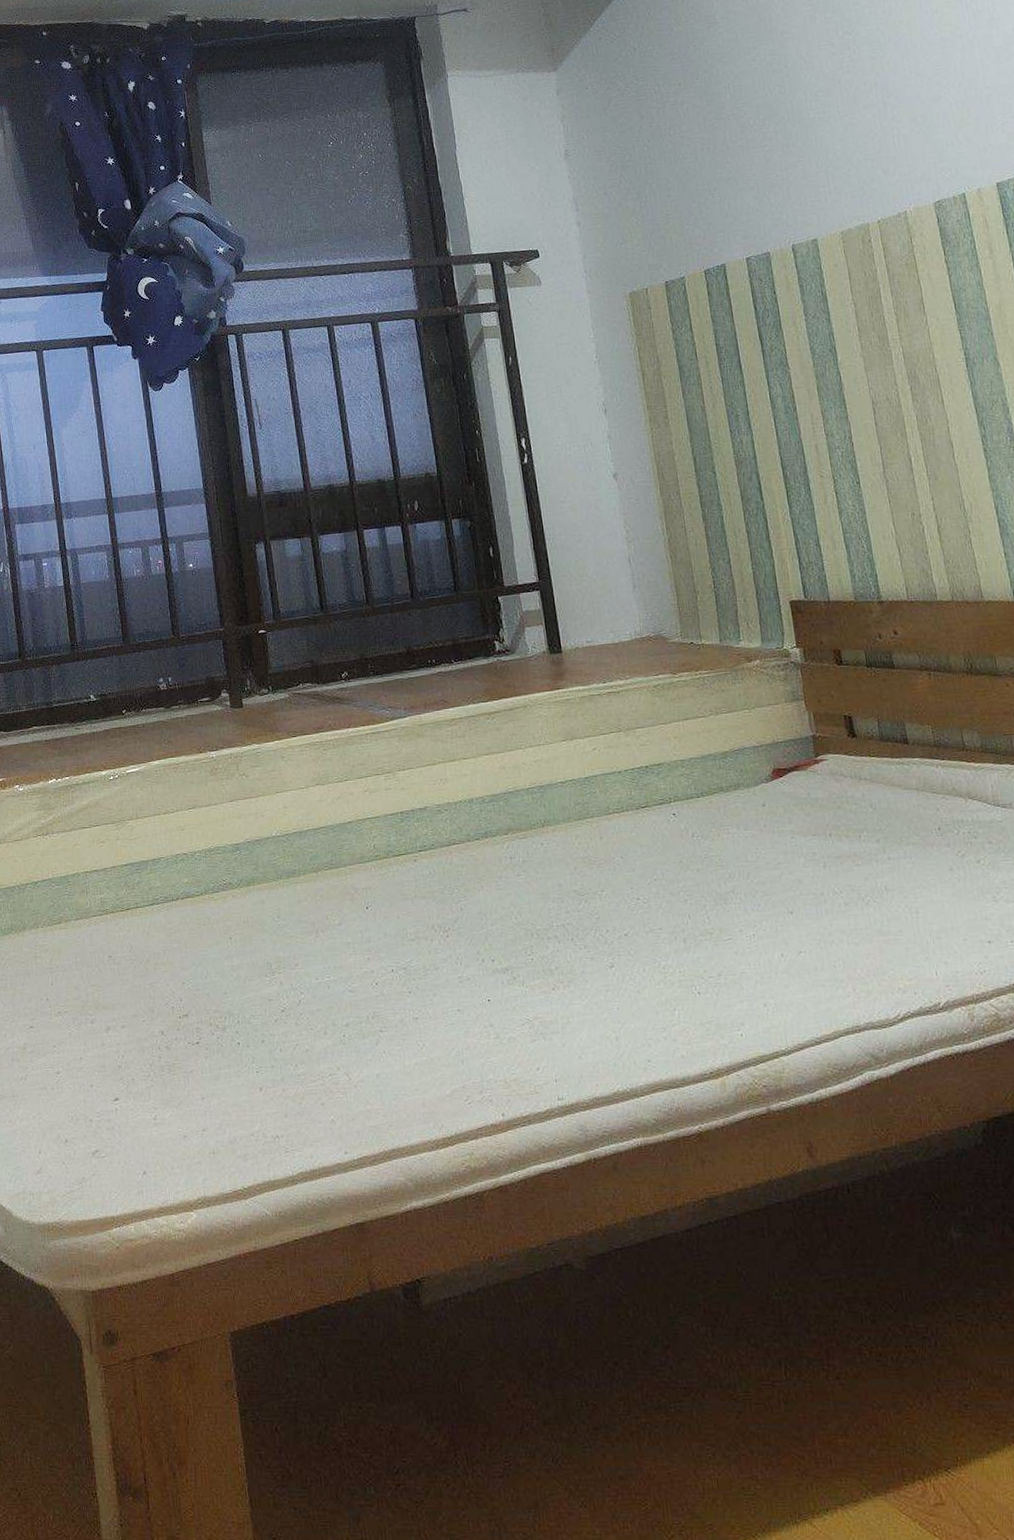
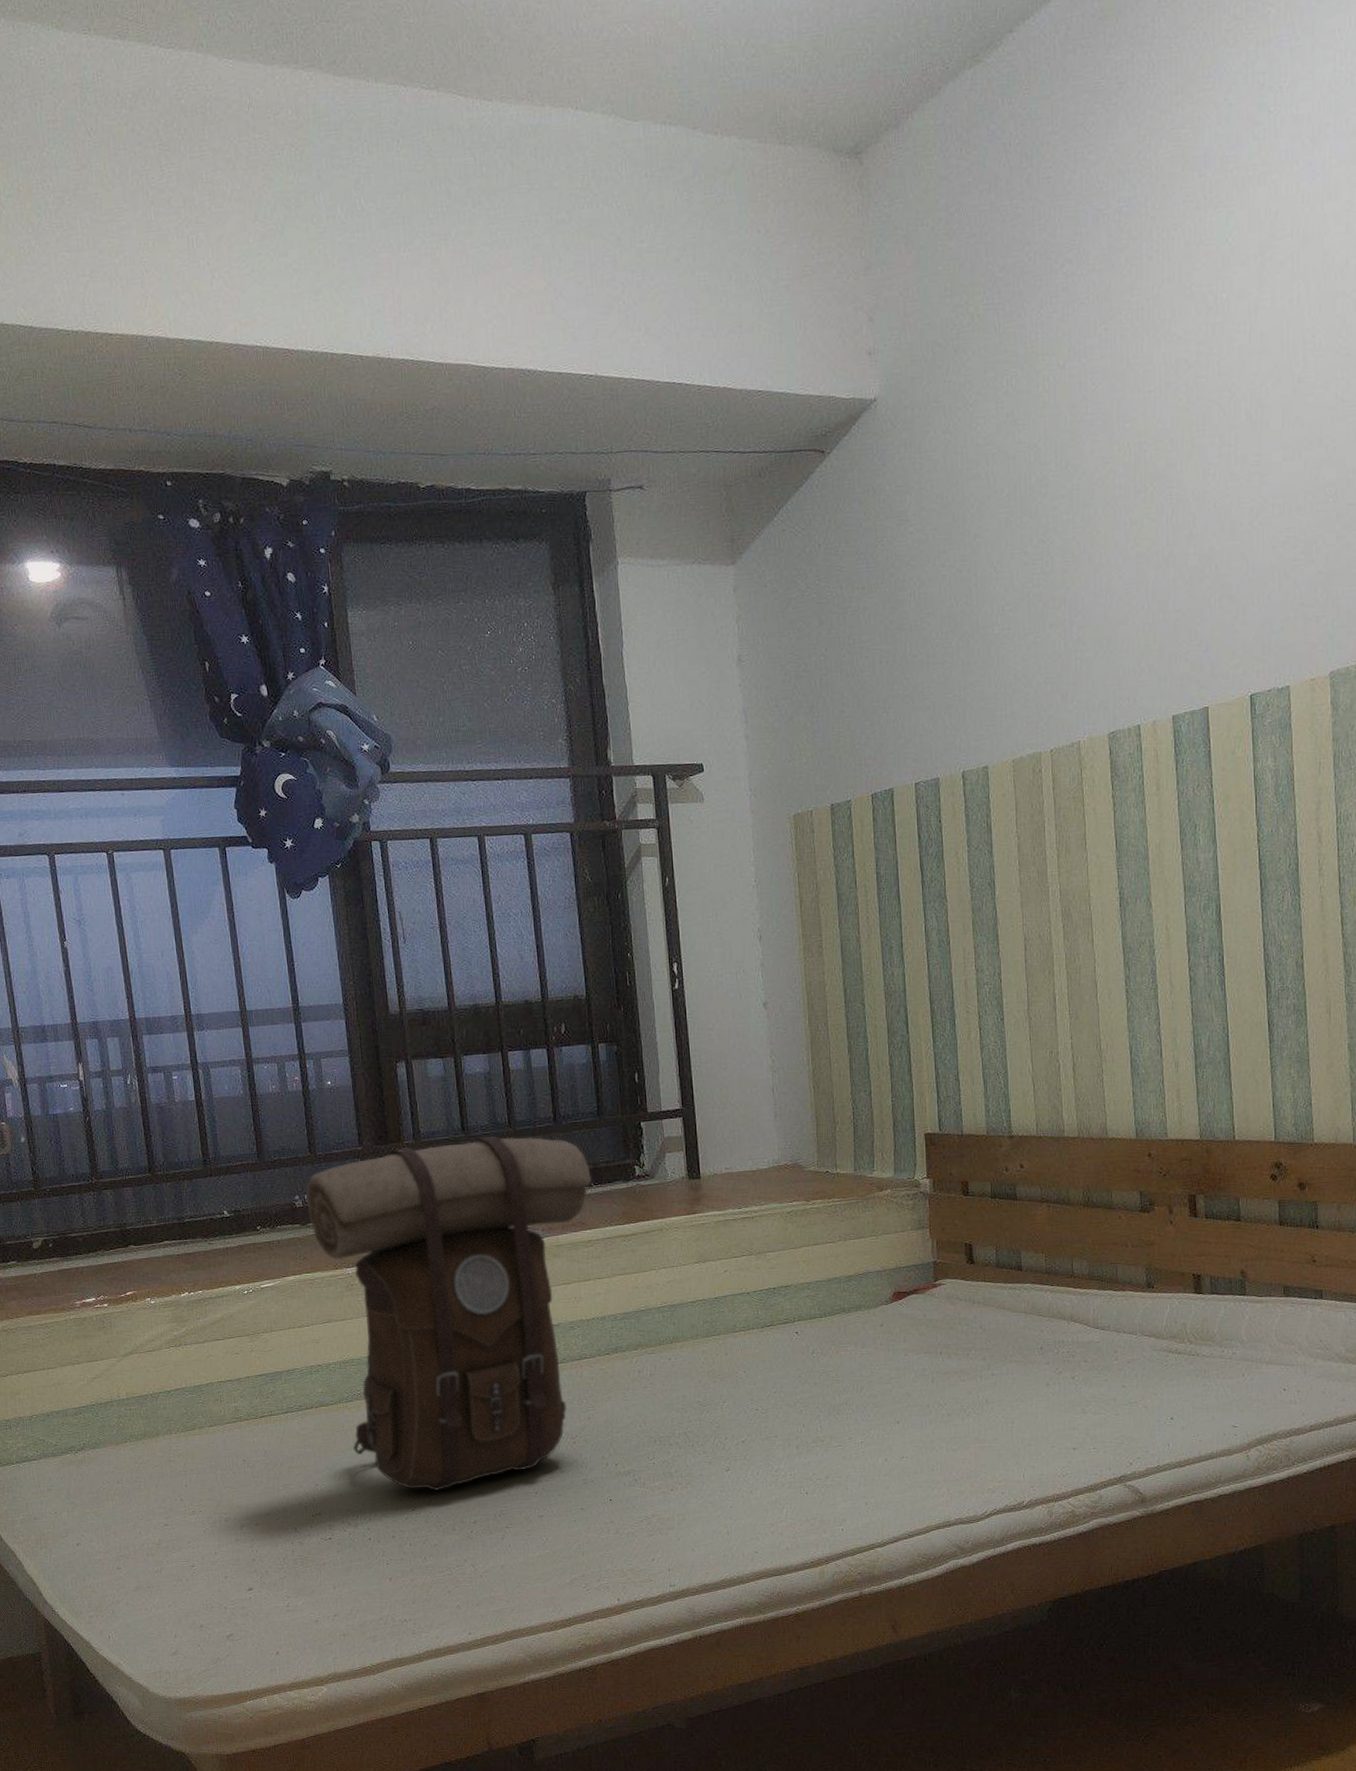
backpack: none [169,613,452,990] -> present [305,1135,592,1491]

